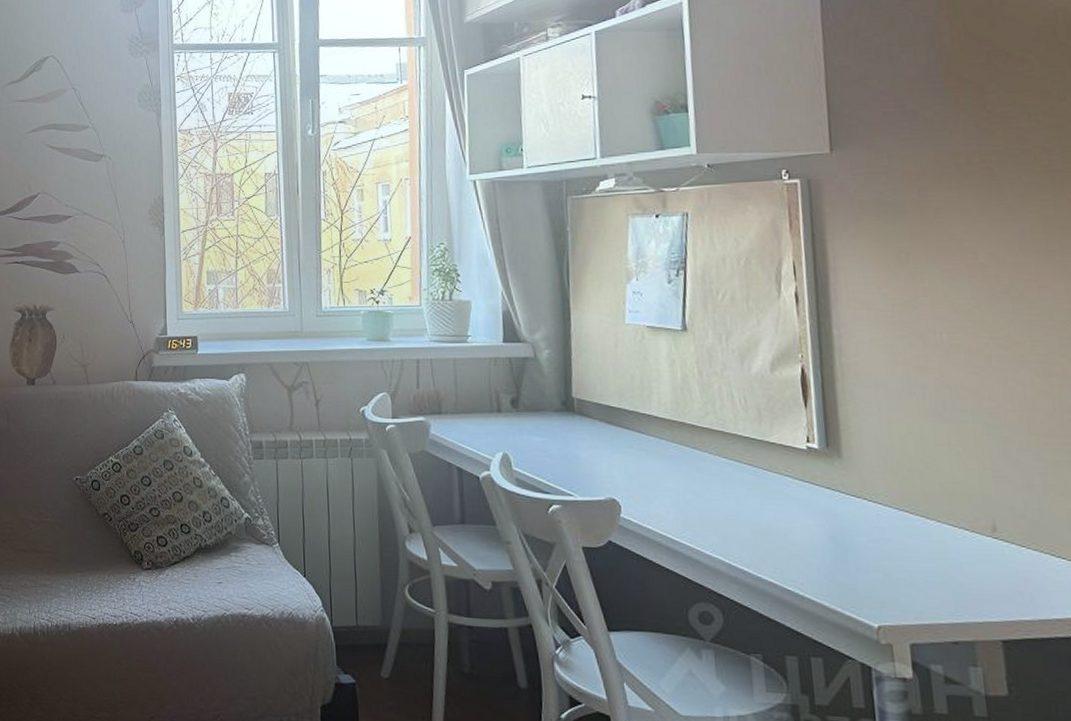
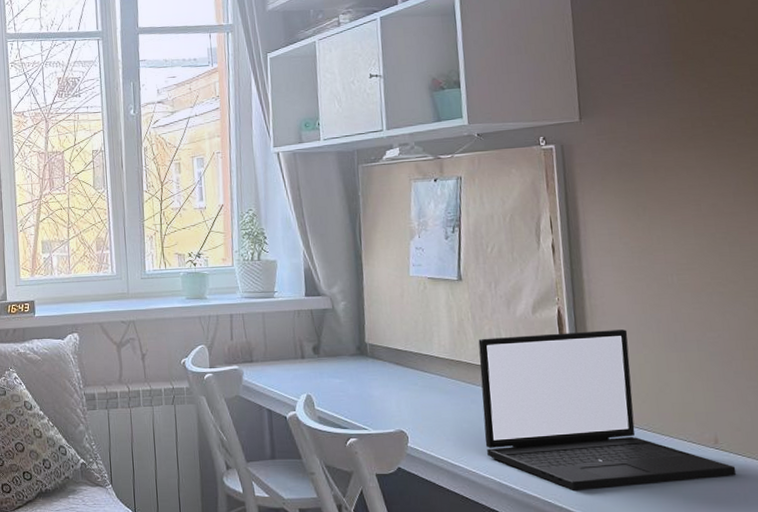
laptop: none [705,394,1020,578] -> present [478,329,737,490]

